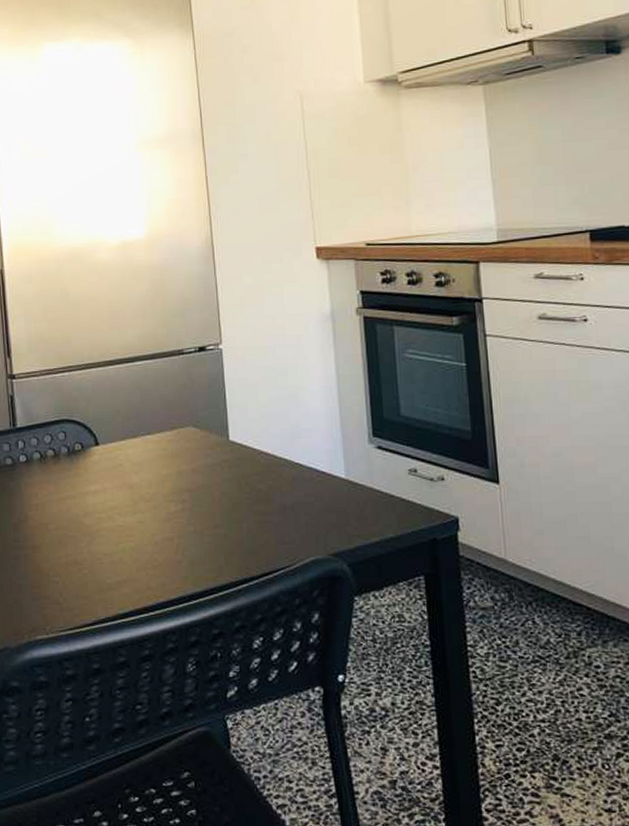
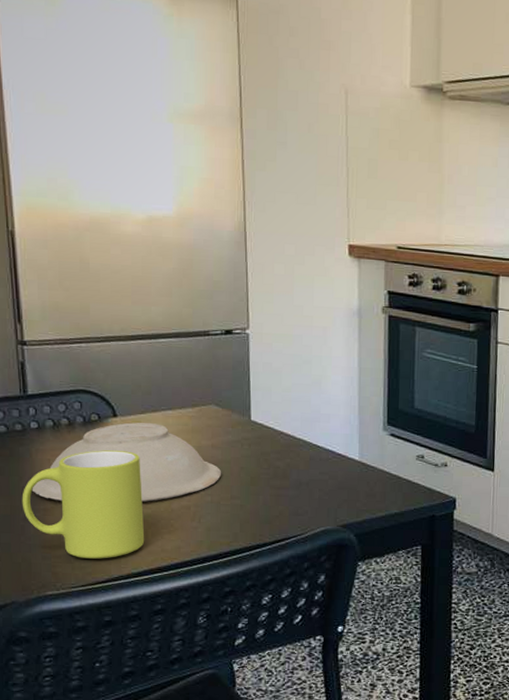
mug: none [12,481,130,599] -> present [21,450,145,559]
bowl: none [21,449,204,537] -> present [32,422,222,502]

